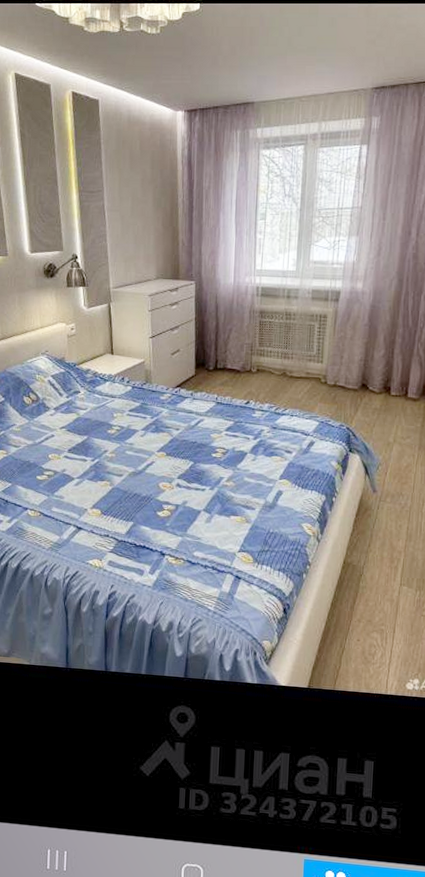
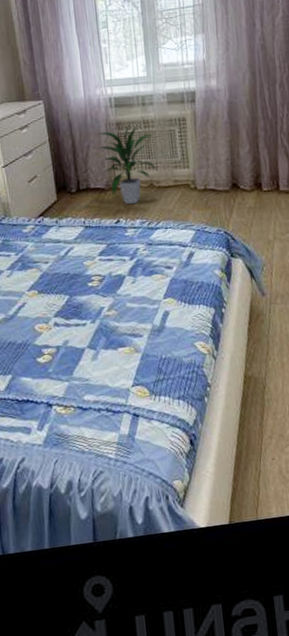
indoor plant: none [239,314,293,389] -> present [95,123,158,204]

